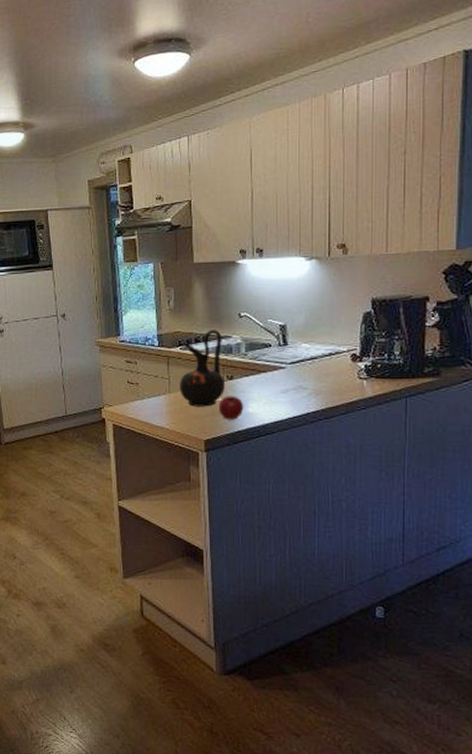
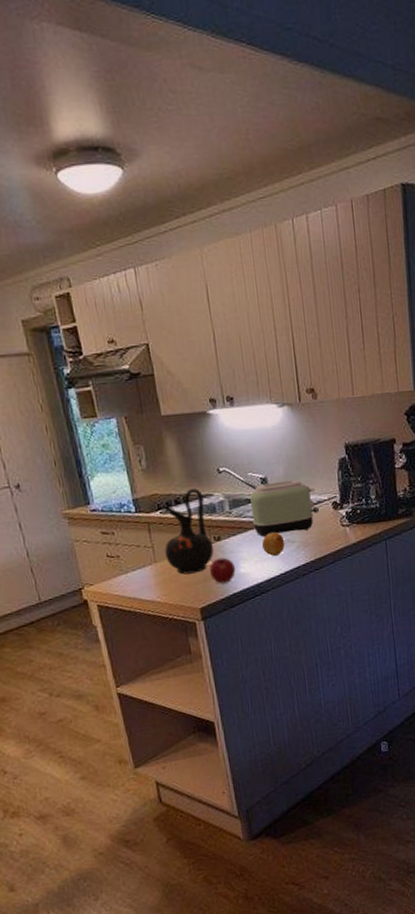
toaster: none [266,329,337,380] -> present [250,479,320,537]
fruit: none [272,378,297,400] -> present [261,532,285,556]

